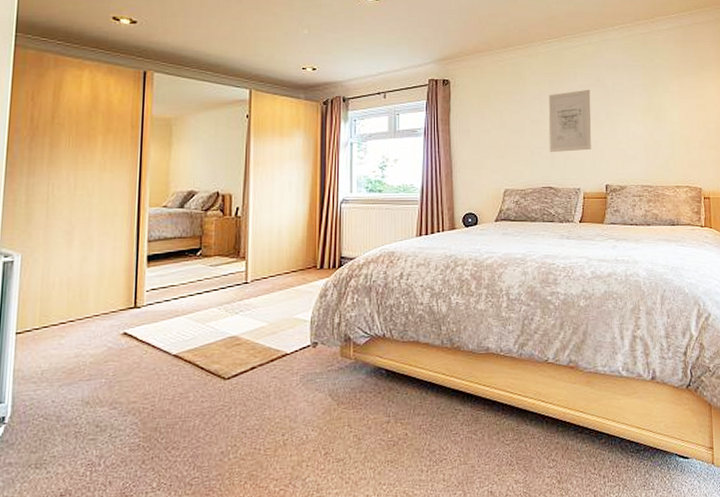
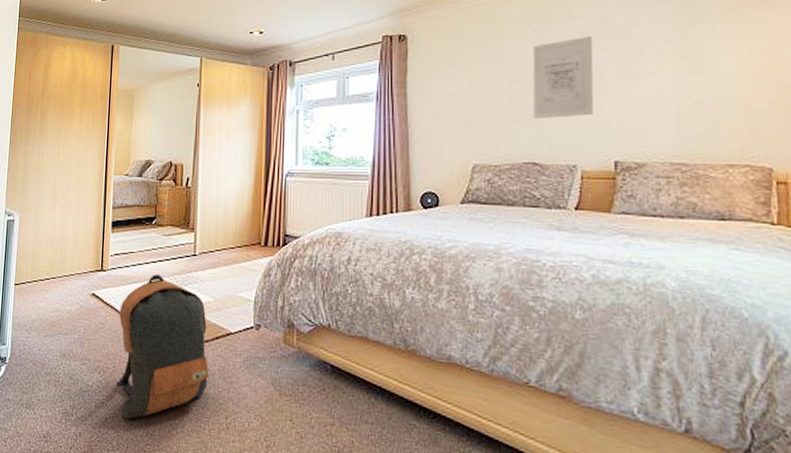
backpack: none [155,306,264,457] -> present [115,274,209,419]

